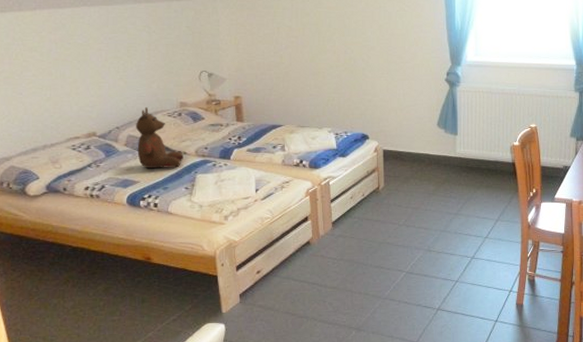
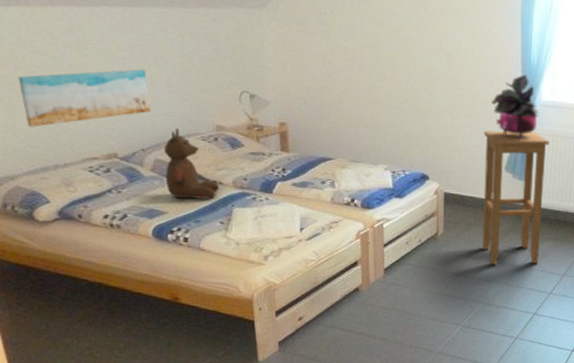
wall art: none [13,58,123,114] -> present [19,69,151,127]
stool: none [416,90,477,214] -> present [482,130,549,265]
potted plant: none [422,39,466,97] -> present [491,74,539,139]

